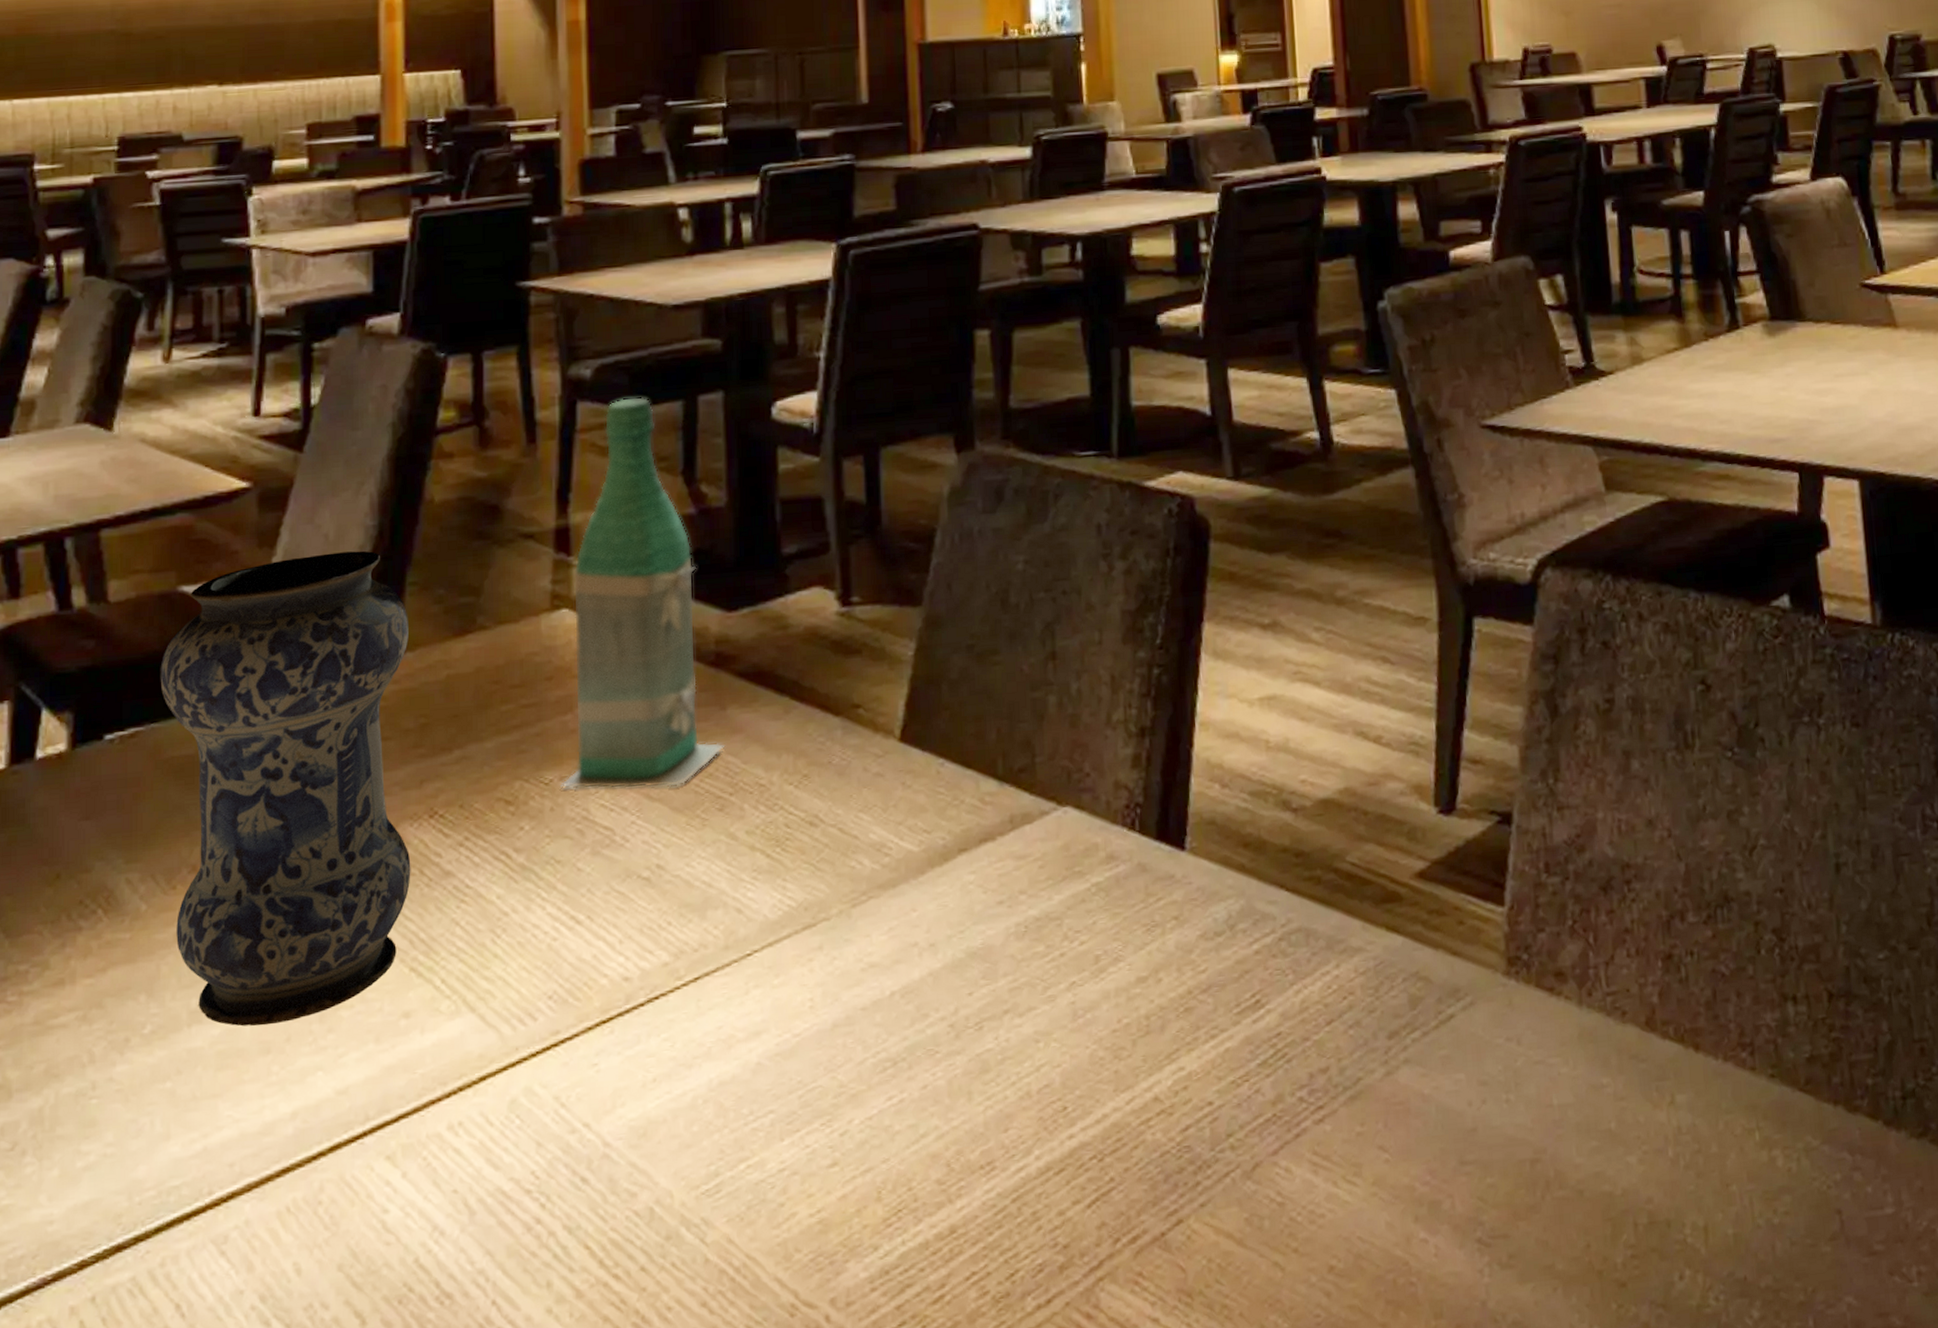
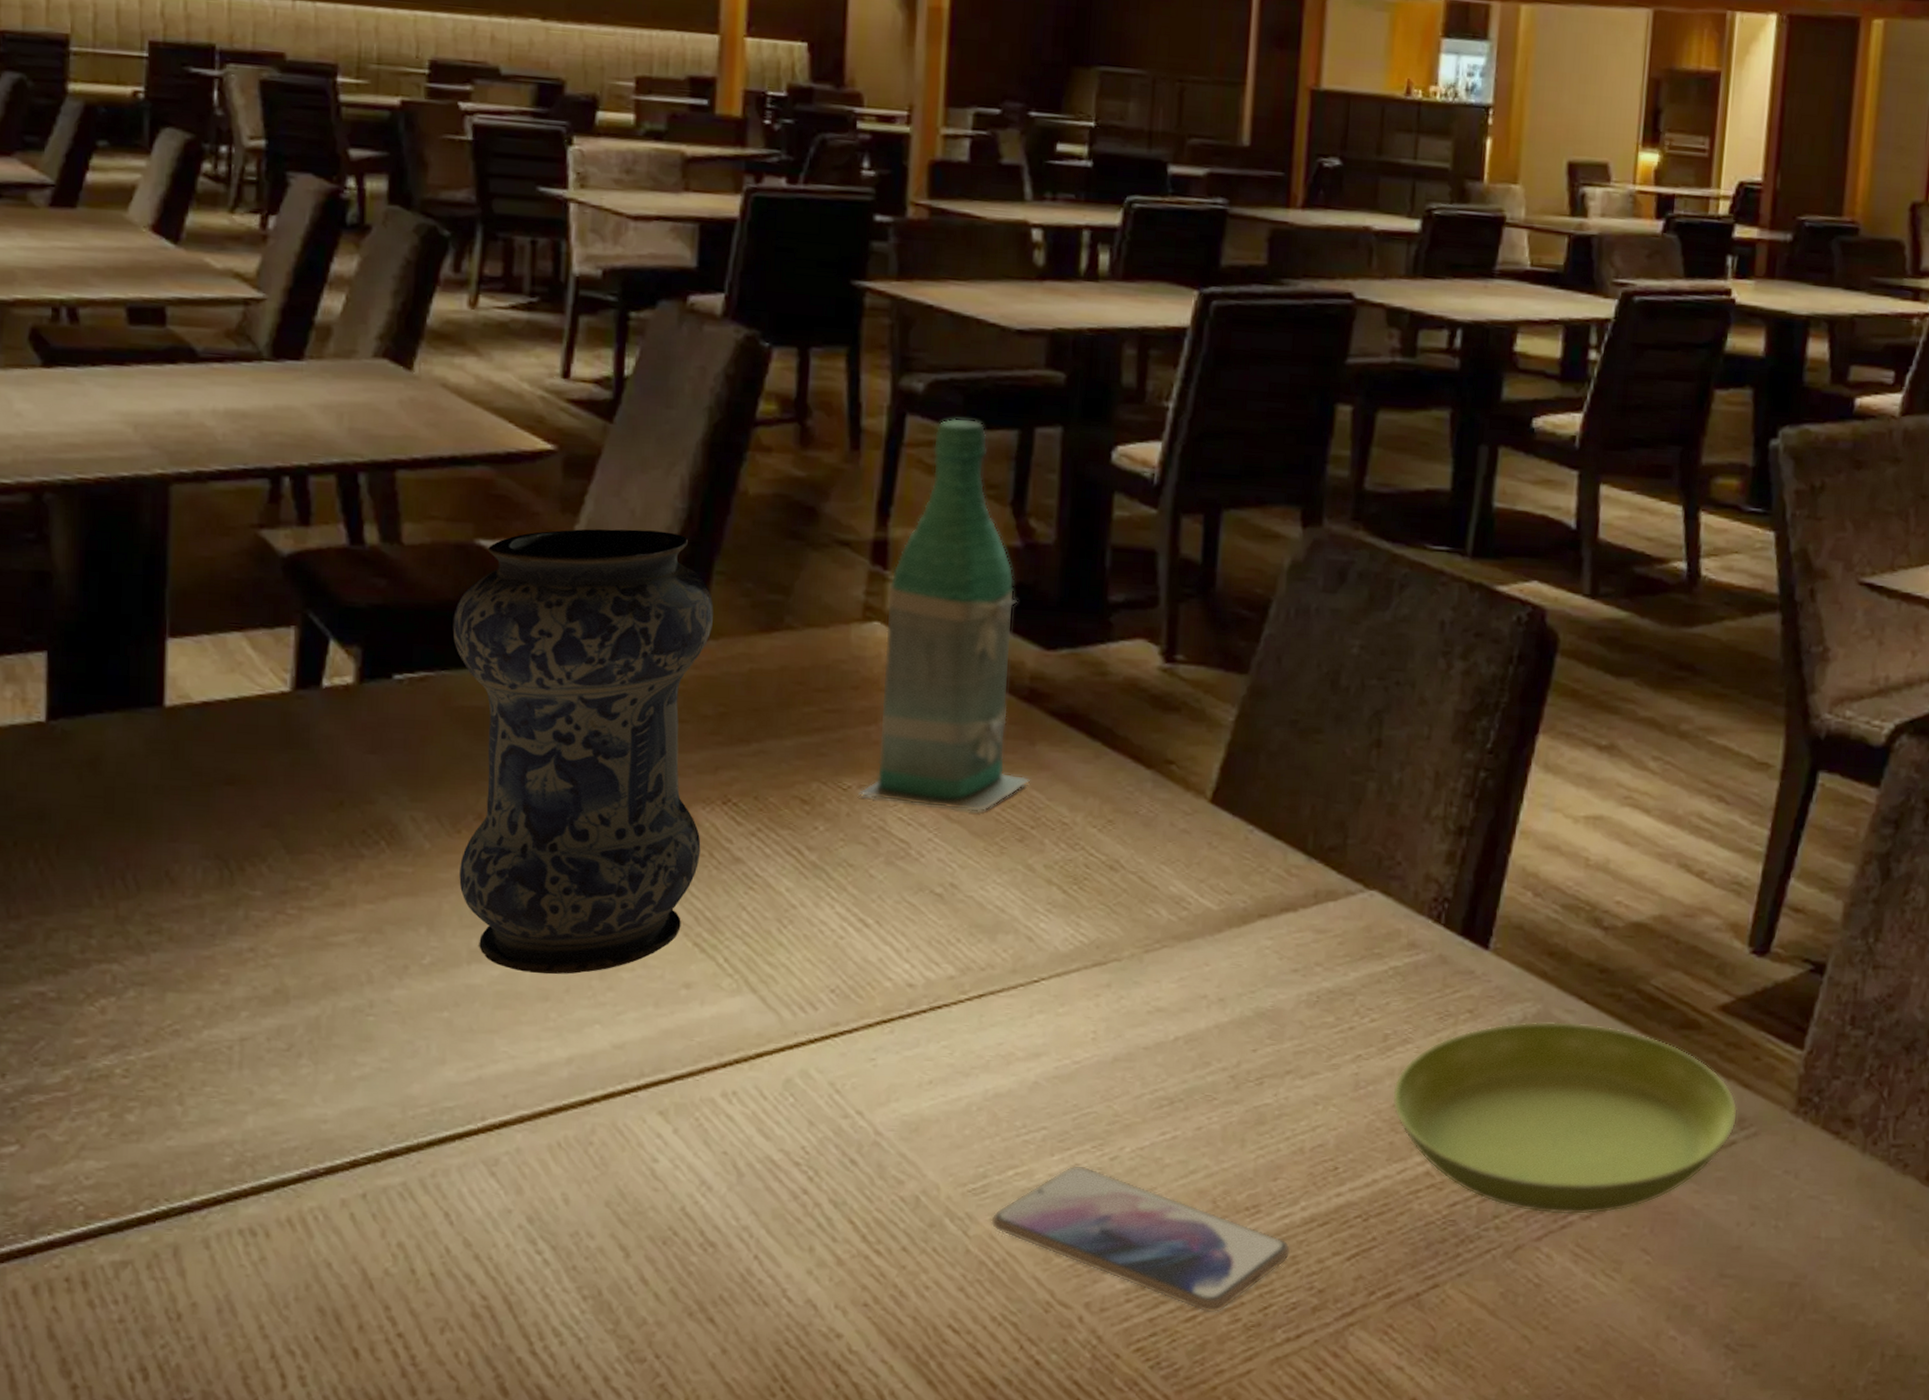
smartphone: none [727,1146,1031,1290] -> present [991,1164,1291,1313]
saucer: none [1110,912,1452,1124] -> present [1391,1021,1738,1215]

